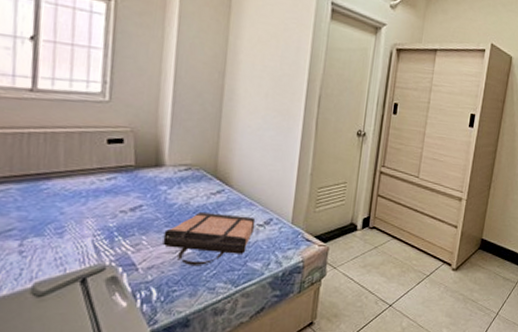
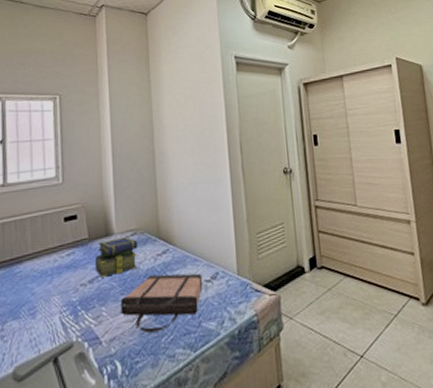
stack of books: none [140,170,192,207] -> present [96,236,138,277]

